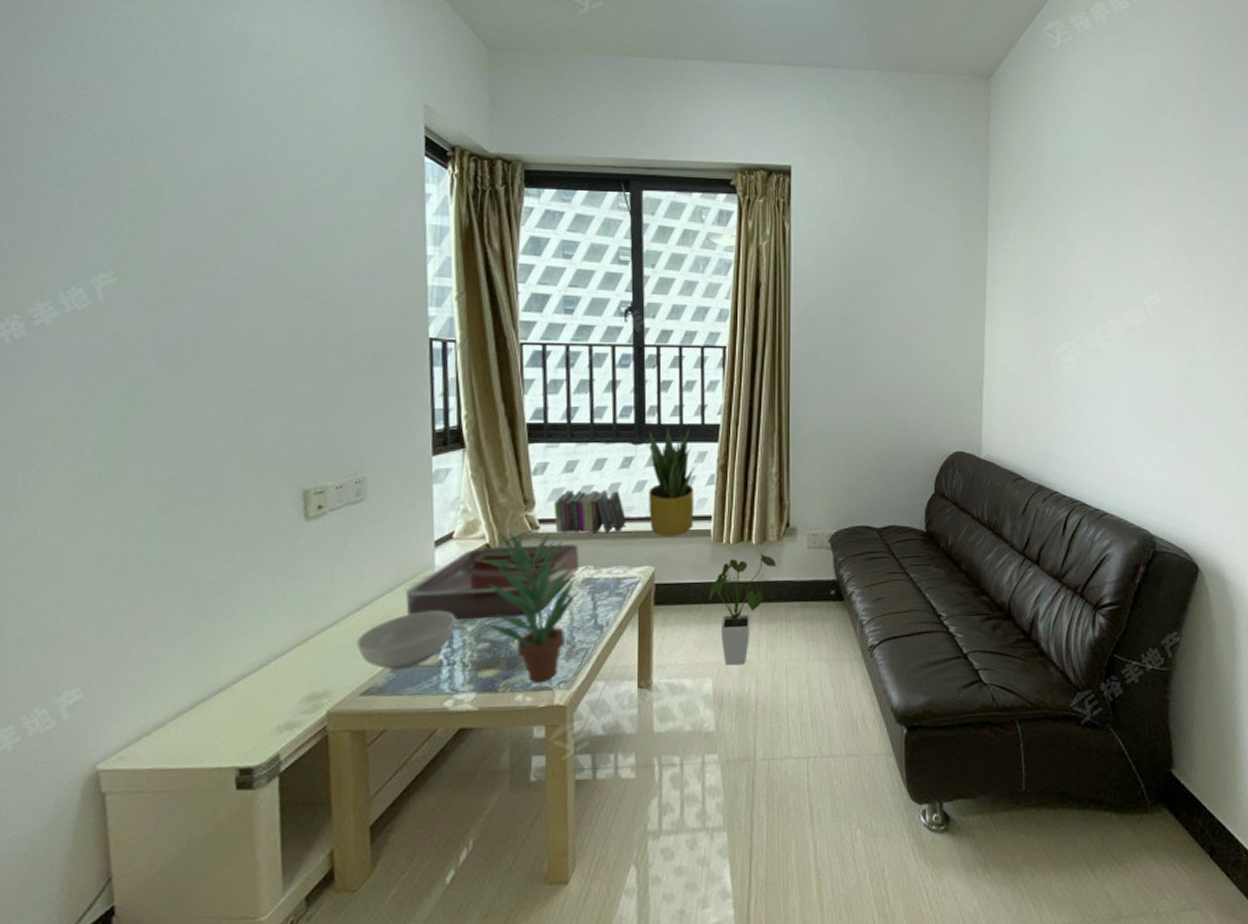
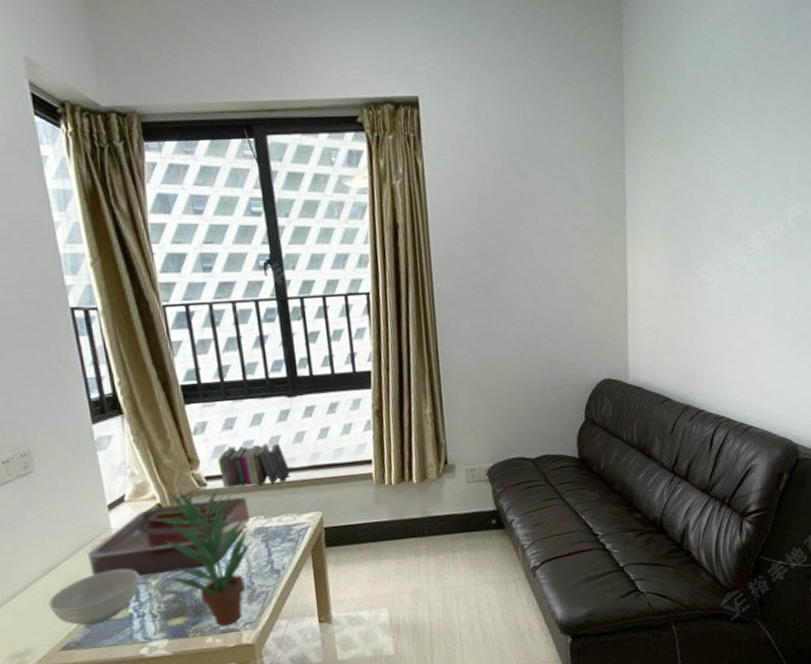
planter: present [645,426,697,536] -> none [299,376,355,483]
house plant: present [710,552,776,666] -> none [377,490,438,596]

